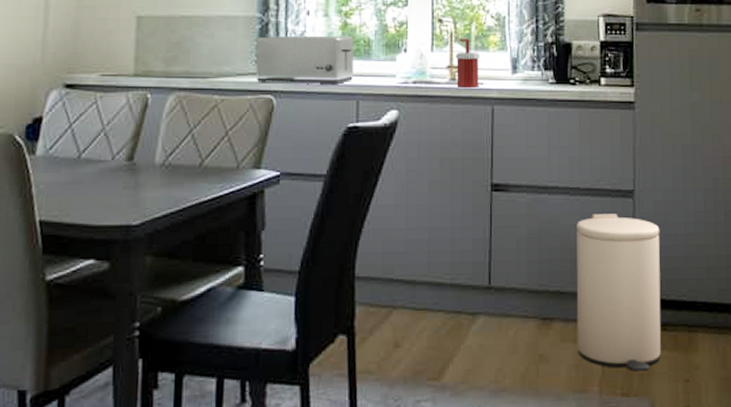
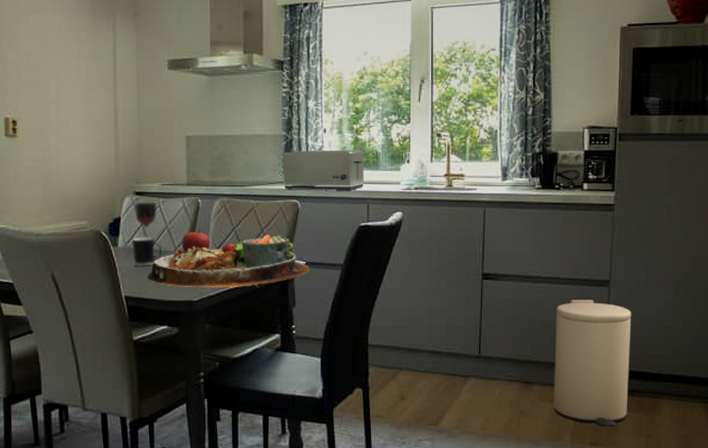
mug: none [54,142,96,180] -> present [131,237,163,266]
wineglass: none [61,97,92,168] -> present [133,202,158,257]
food platter: none [73,138,286,207] -> present [148,235,310,288]
fruit: none [121,131,160,161] -> present [181,229,211,252]
soap dispenser: present [455,38,481,89] -> none [452,149,474,194]

